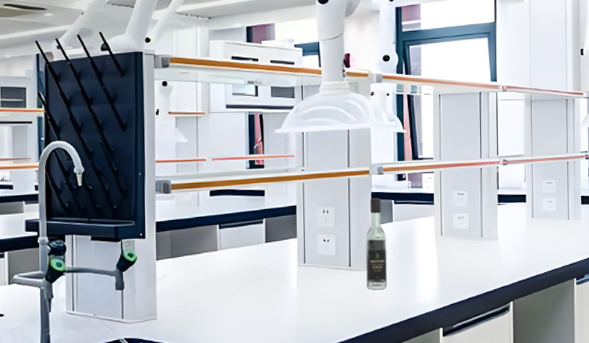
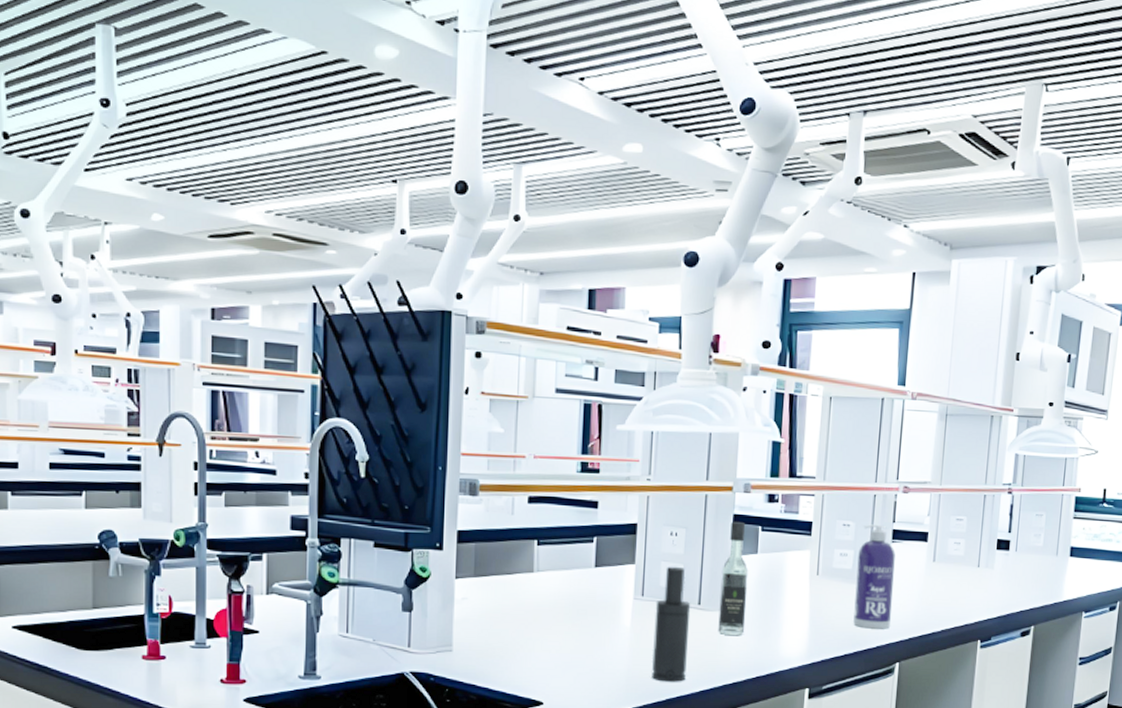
soap dispenser: none [315,237,344,331] -> present [651,566,691,682]
spray bottle: none [472,191,504,276] -> present [853,524,895,629]

